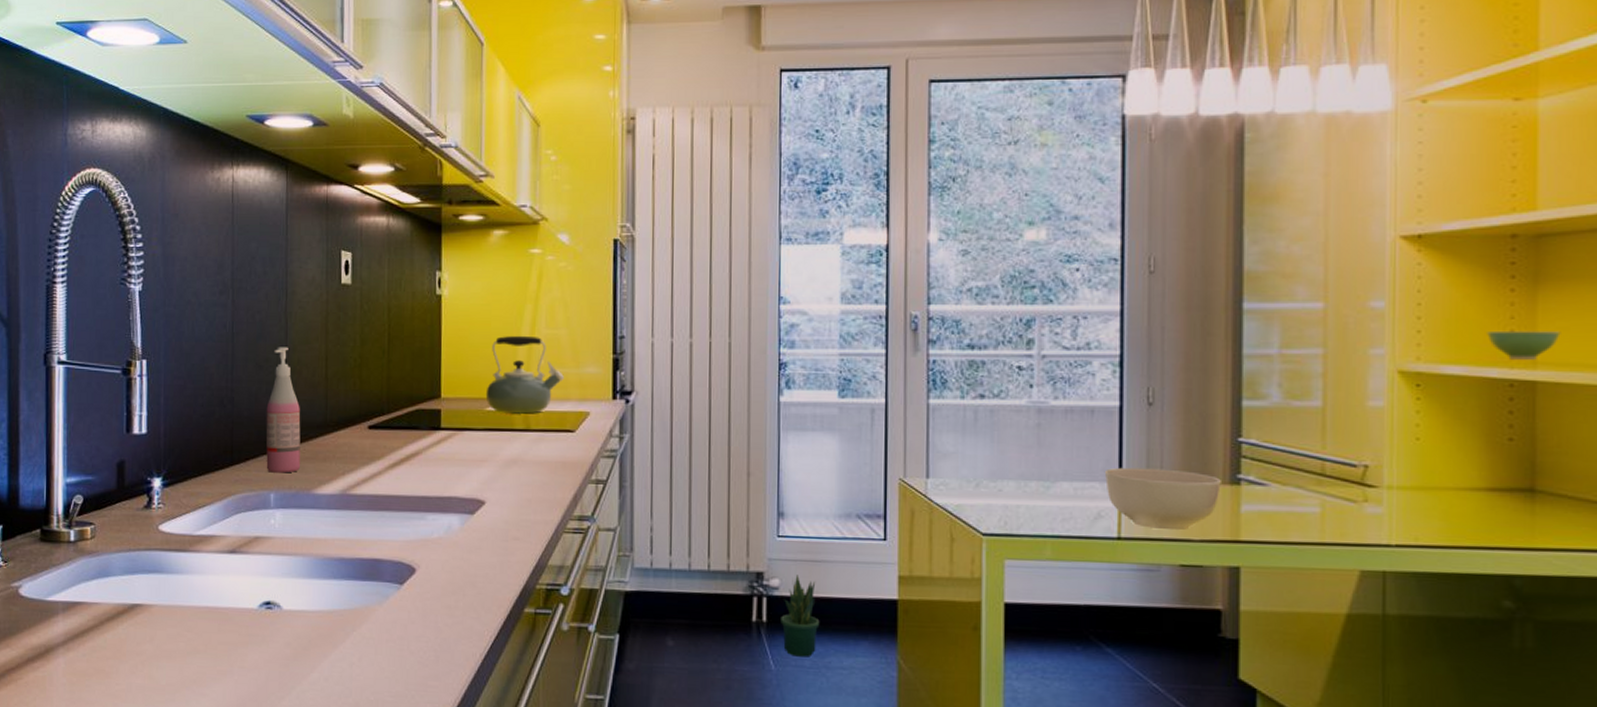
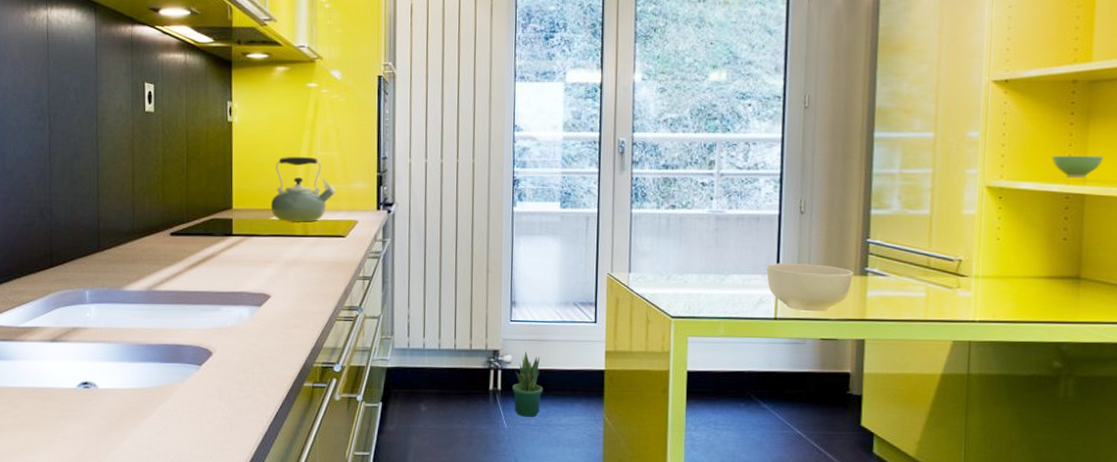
soap dispenser: present [266,347,301,473] -> none [81,165,112,274]

